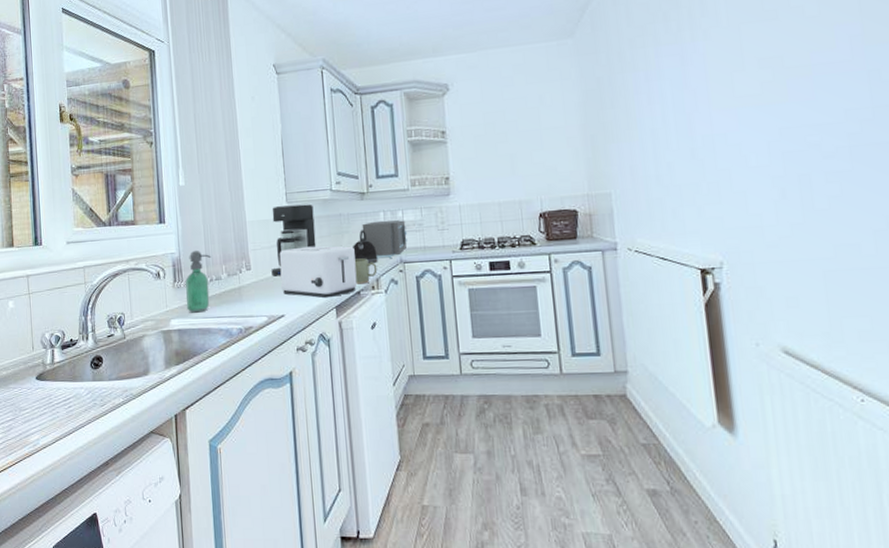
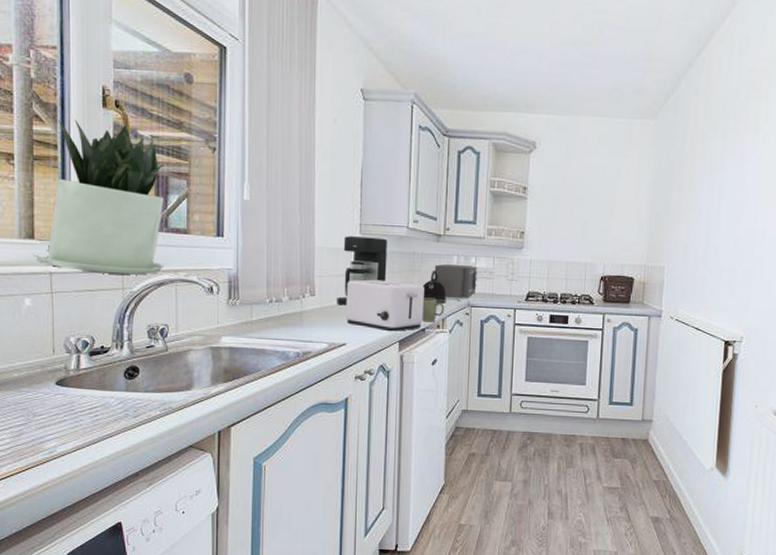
planter: none [13,135,118,271] -> present [33,119,165,275]
soap dispenser: present [185,251,211,313] -> none [240,270,273,333]

